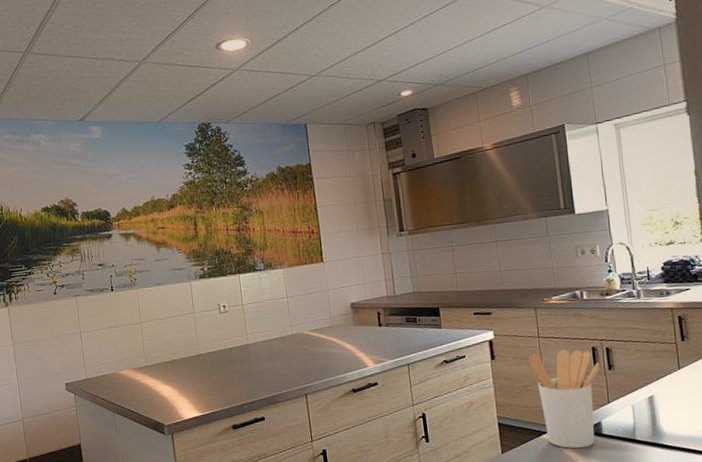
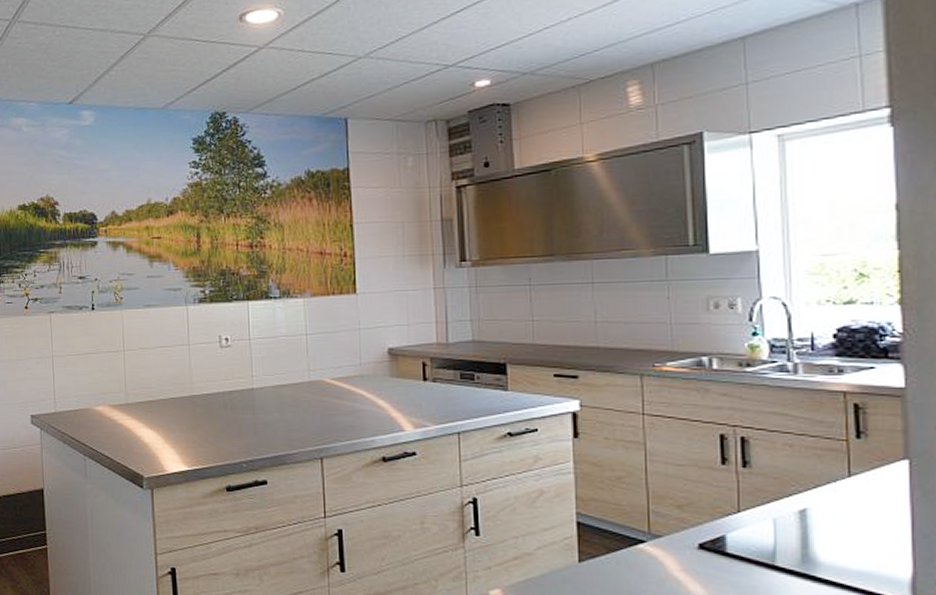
utensil holder: present [529,350,601,449] -> none [627,434,732,569]

